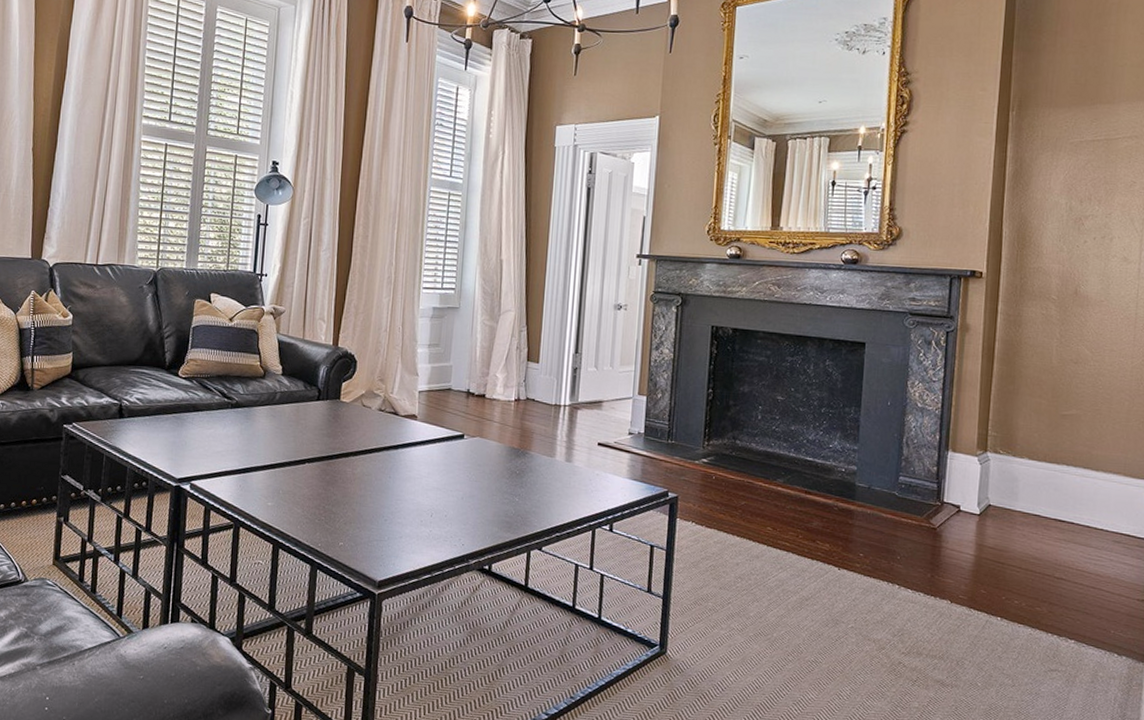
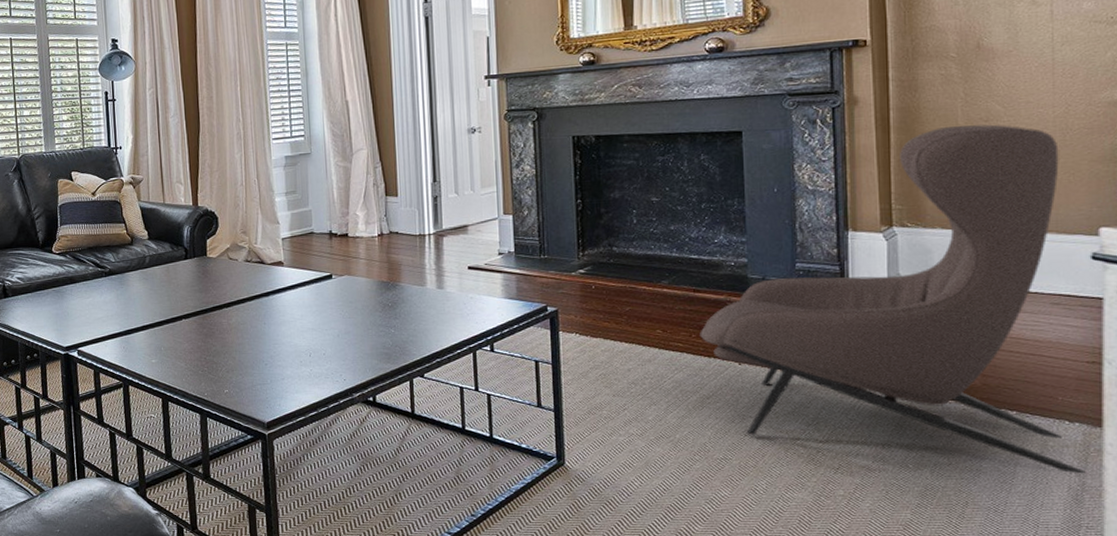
armchair: none [806,363,1133,706] -> present [699,124,1086,474]

